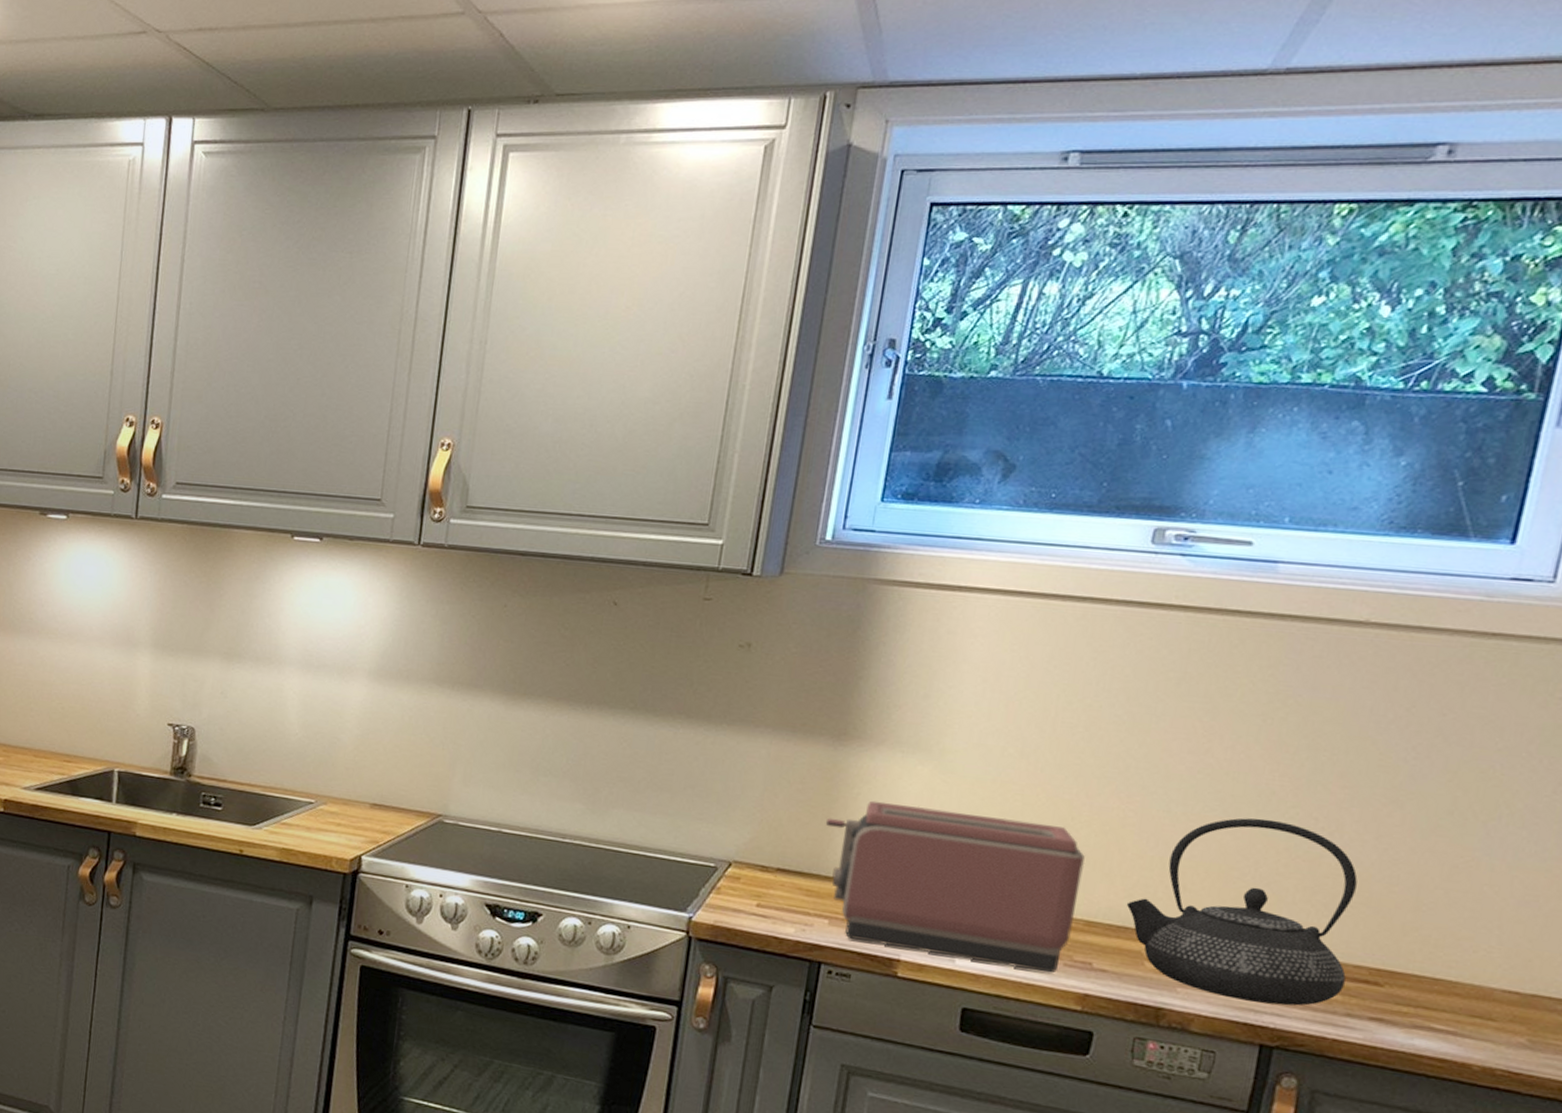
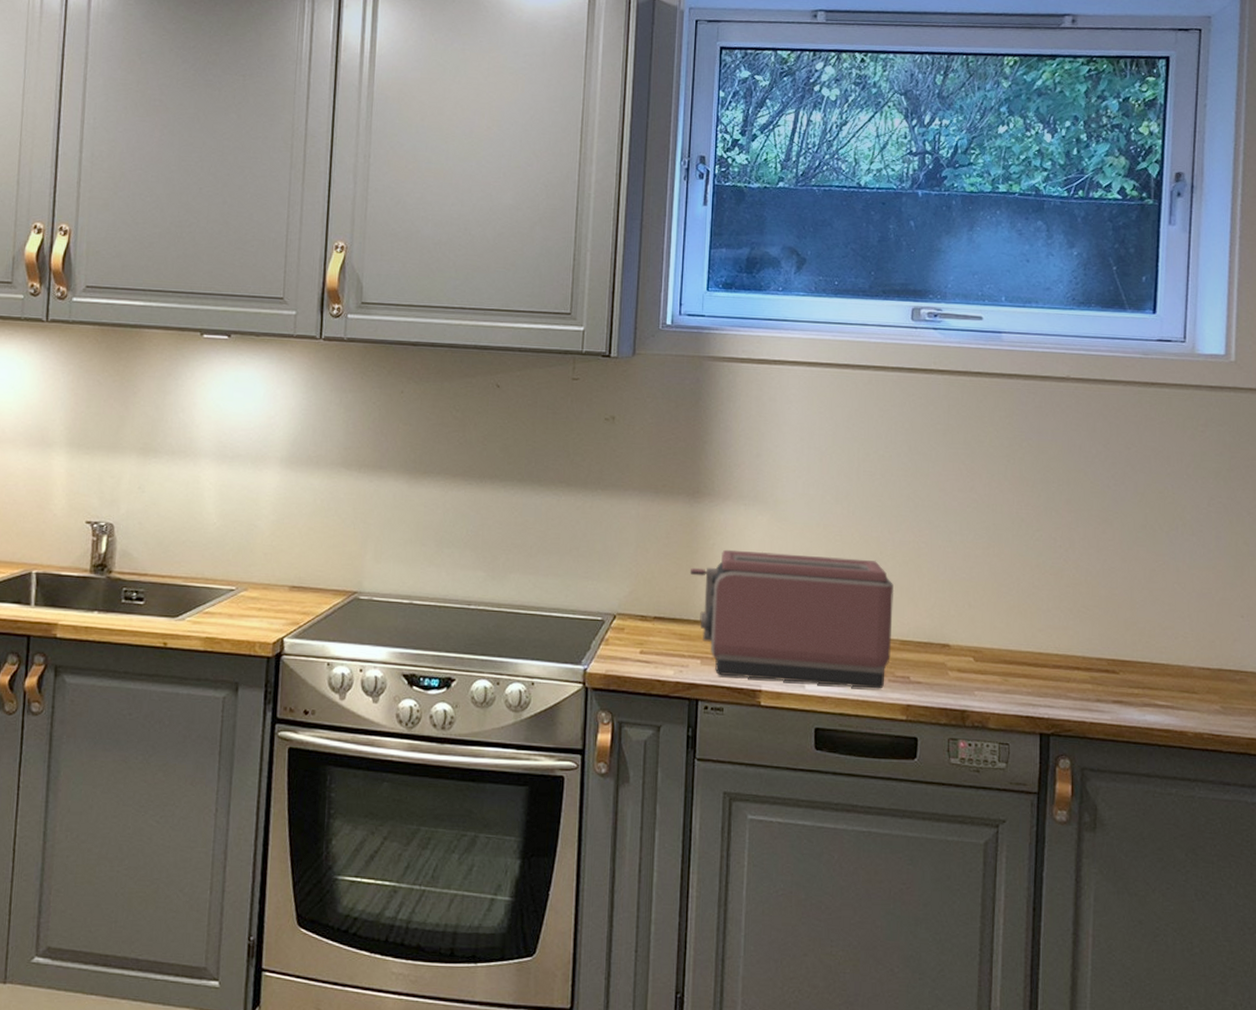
teapot: present [1126,818,1358,1006] -> none [929,541,1092,698]

